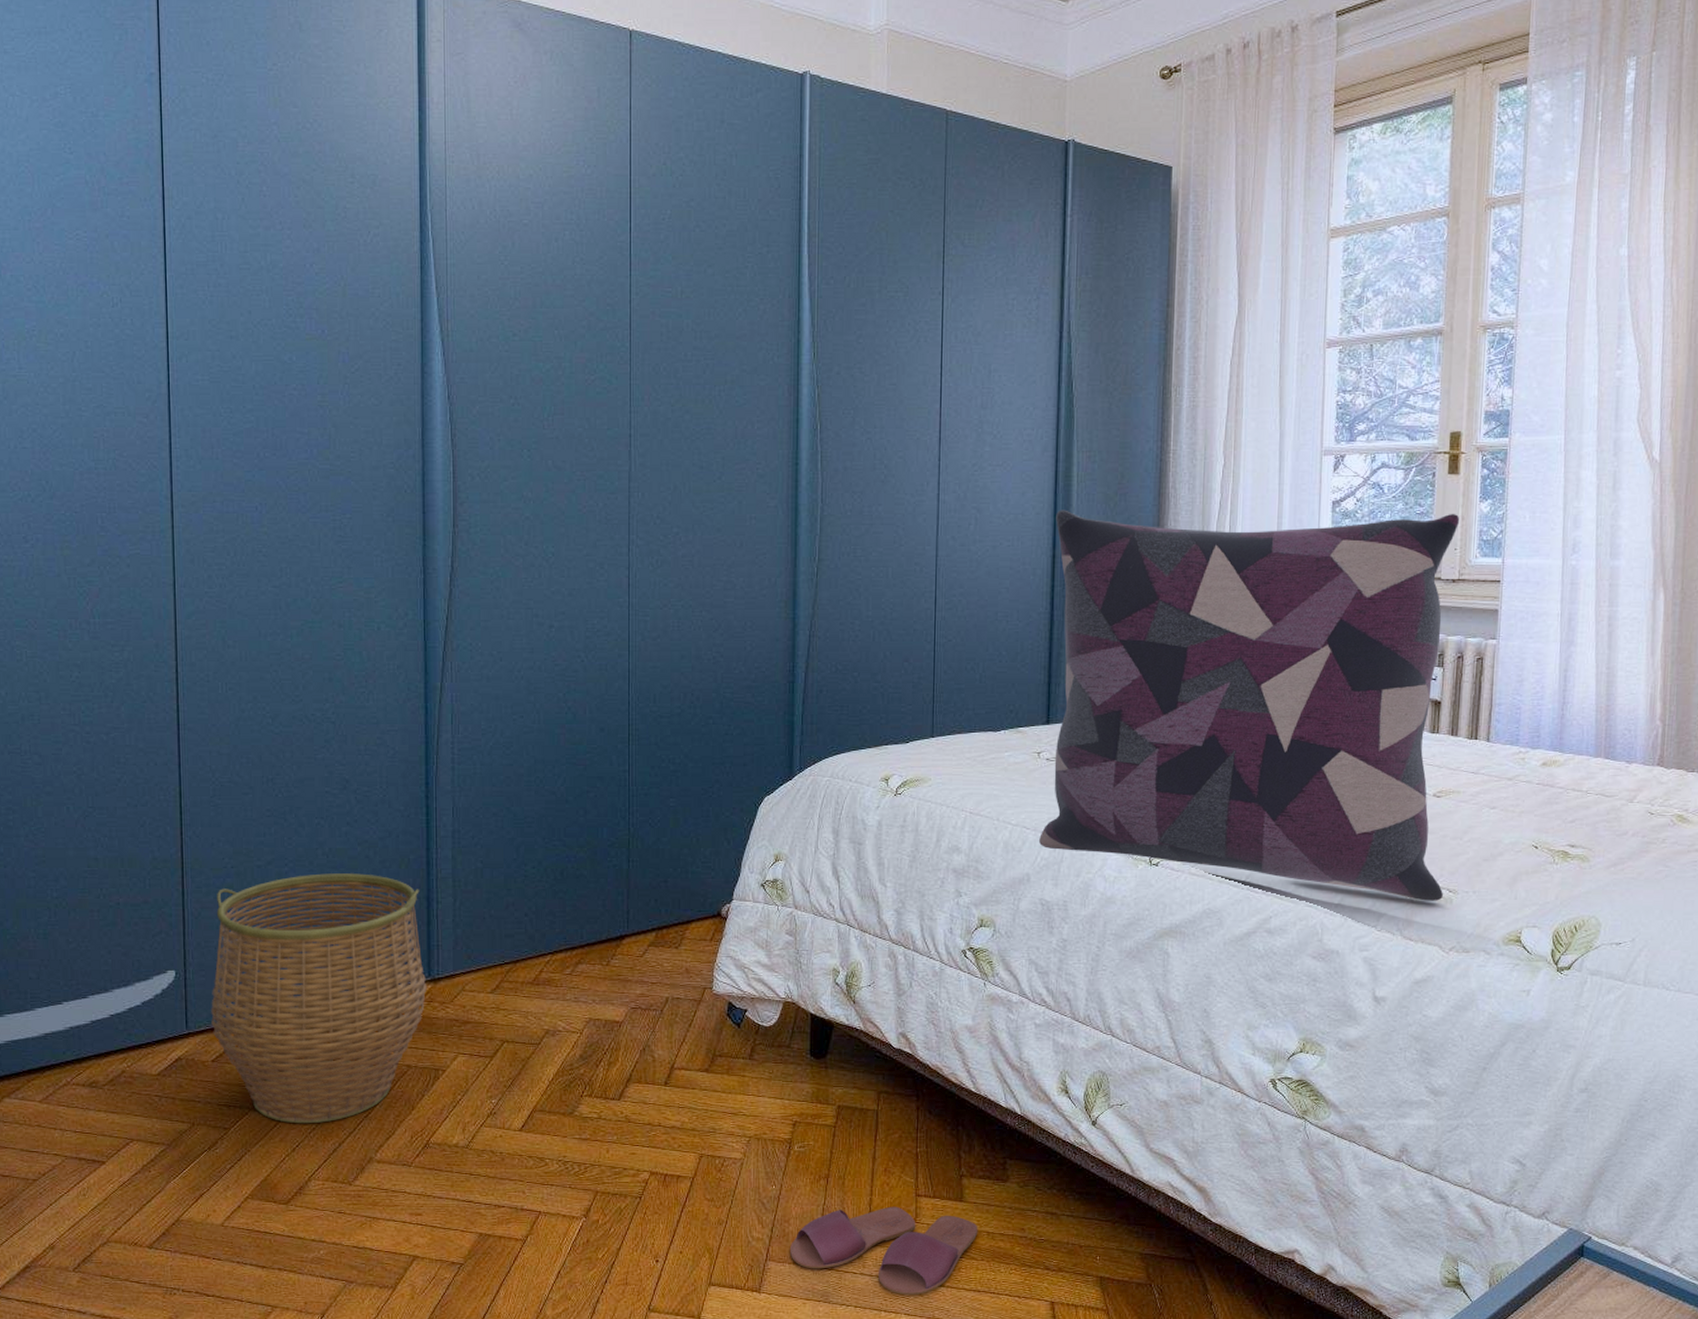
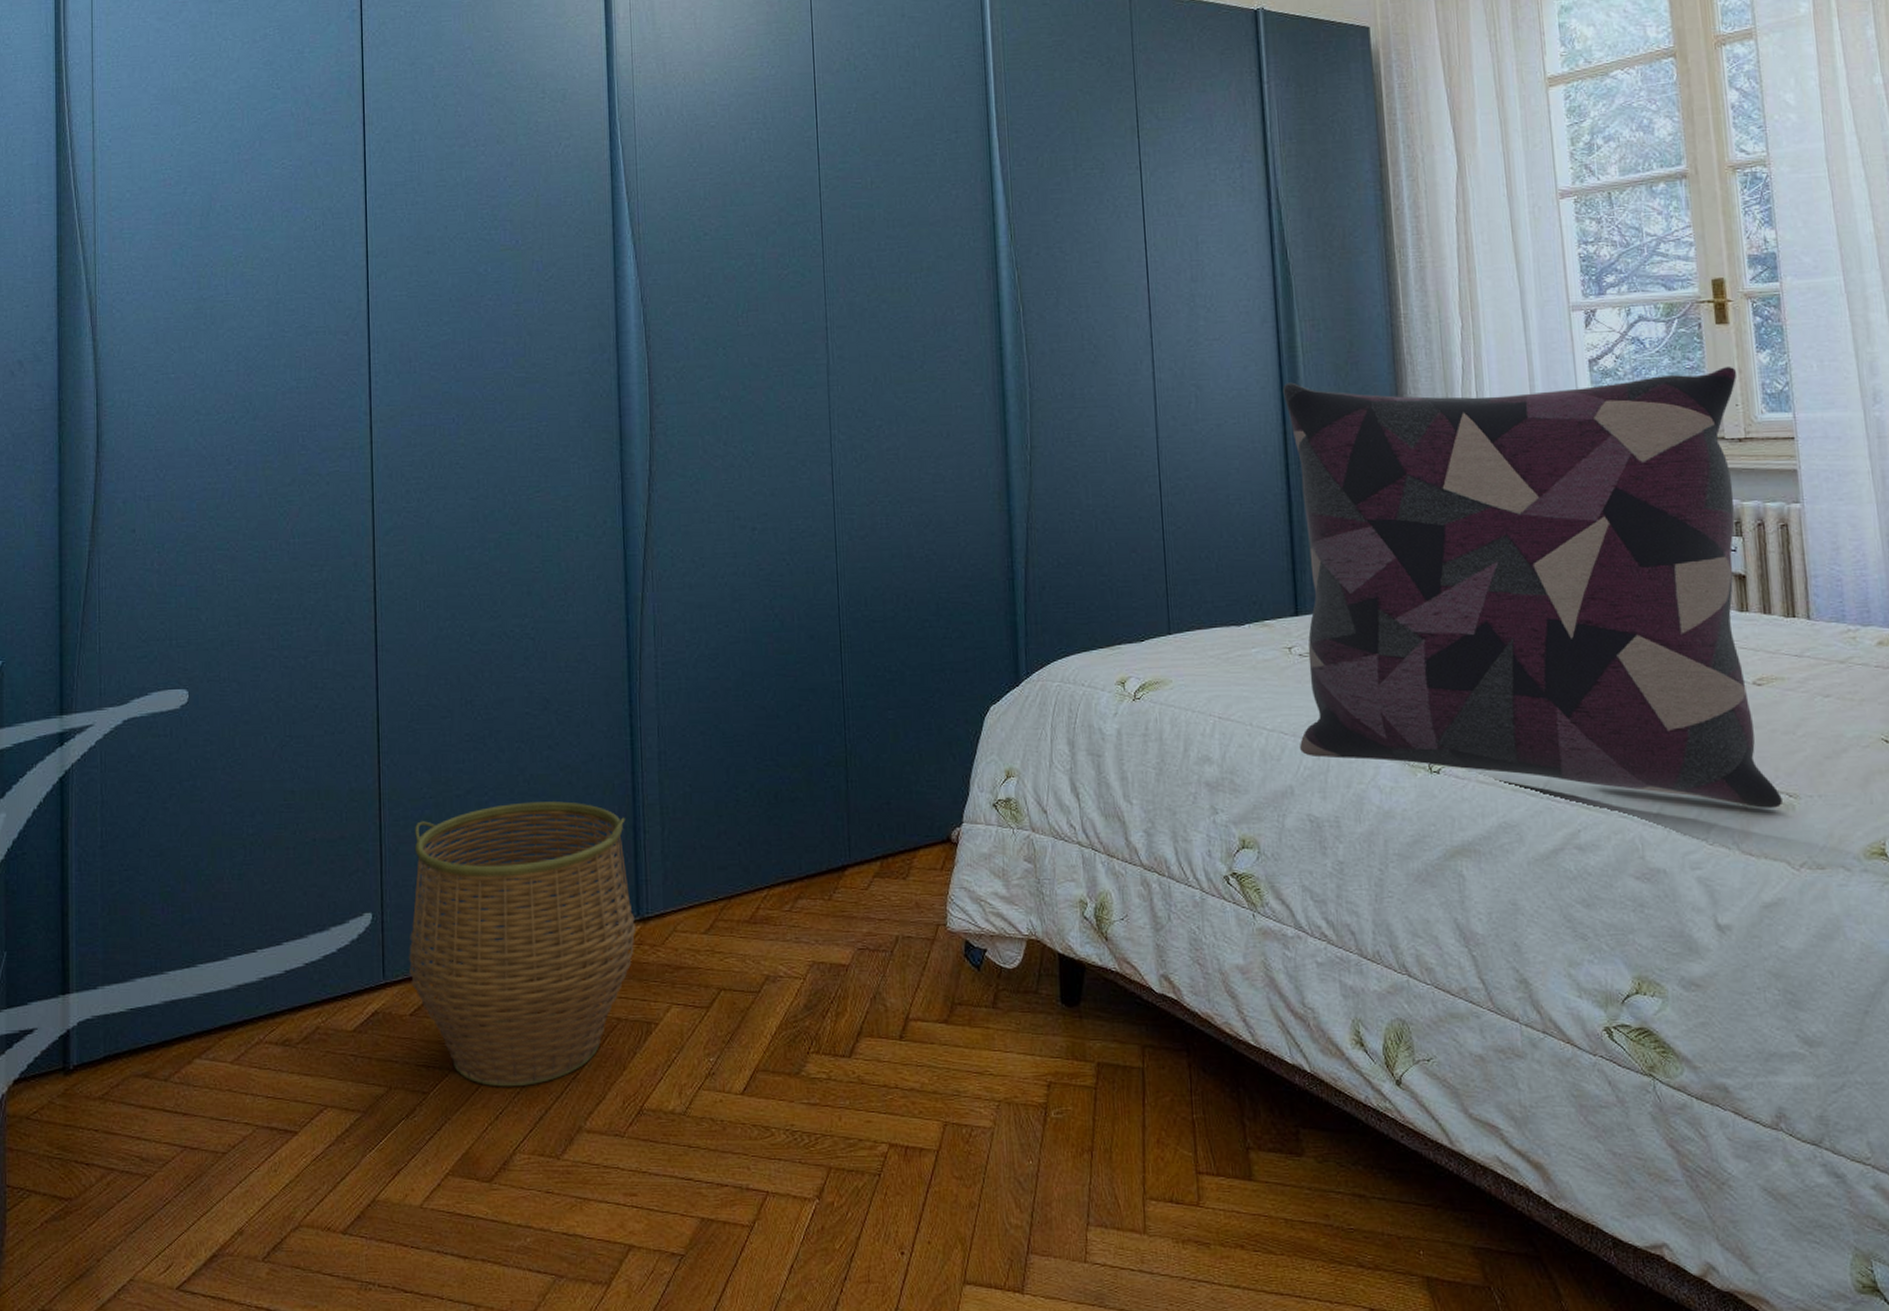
slippers: present [789,1206,978,1295] -> none [1054,1186,1274,1298]

